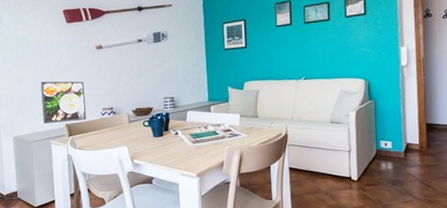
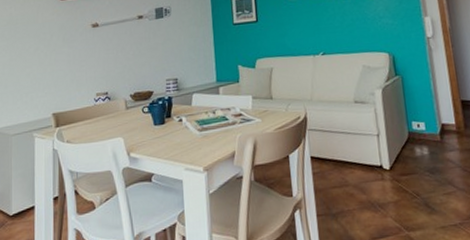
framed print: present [40,81,86,123] -> none [26,63,77,113]

